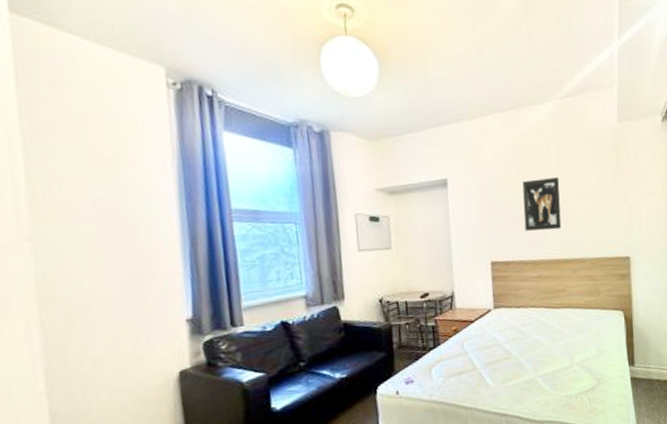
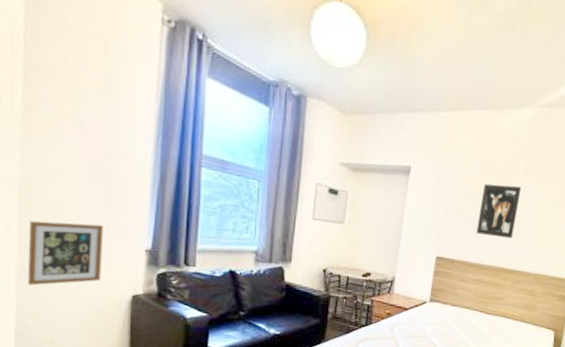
picture frame: none [52,304,142,386] -> present [27,221,104,286]

